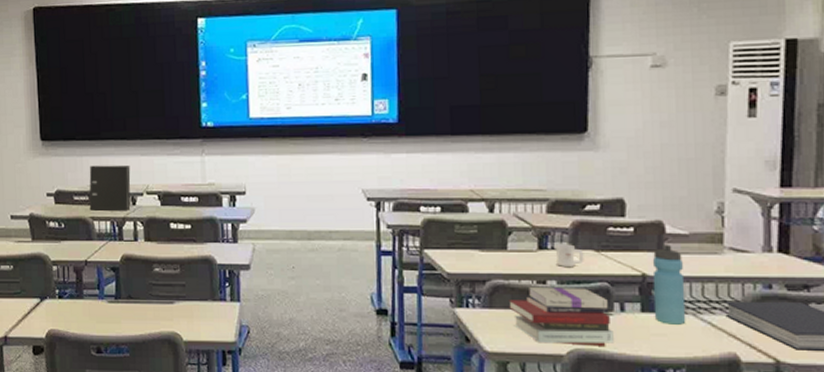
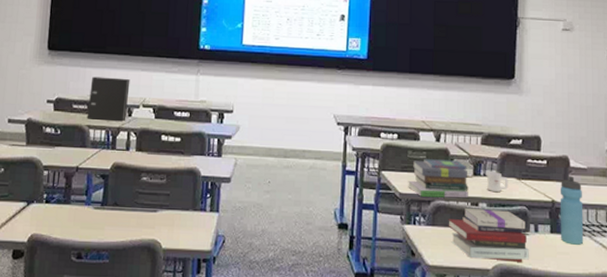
books: none [457,233,533,276] -> present [408,159,468,198]

